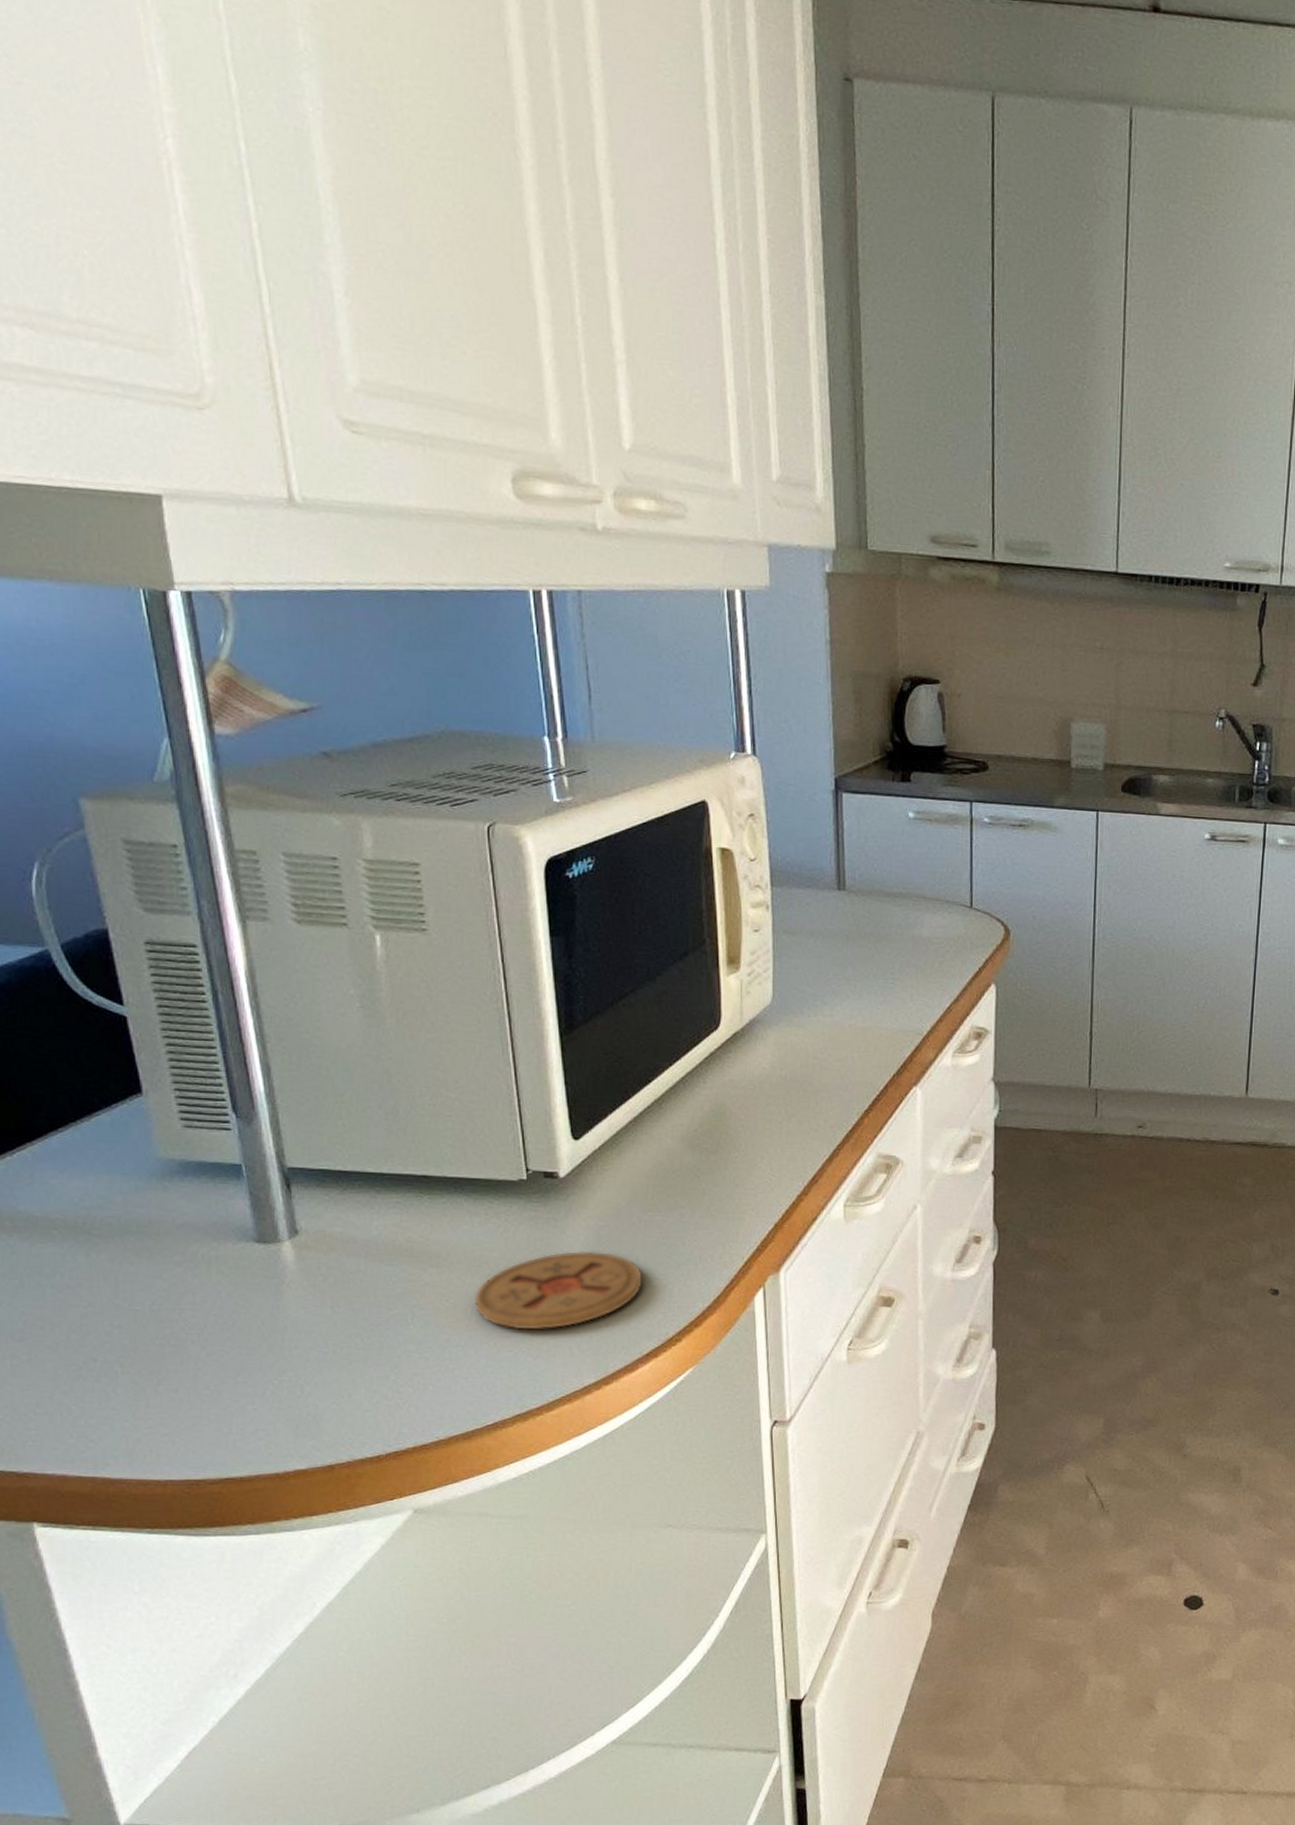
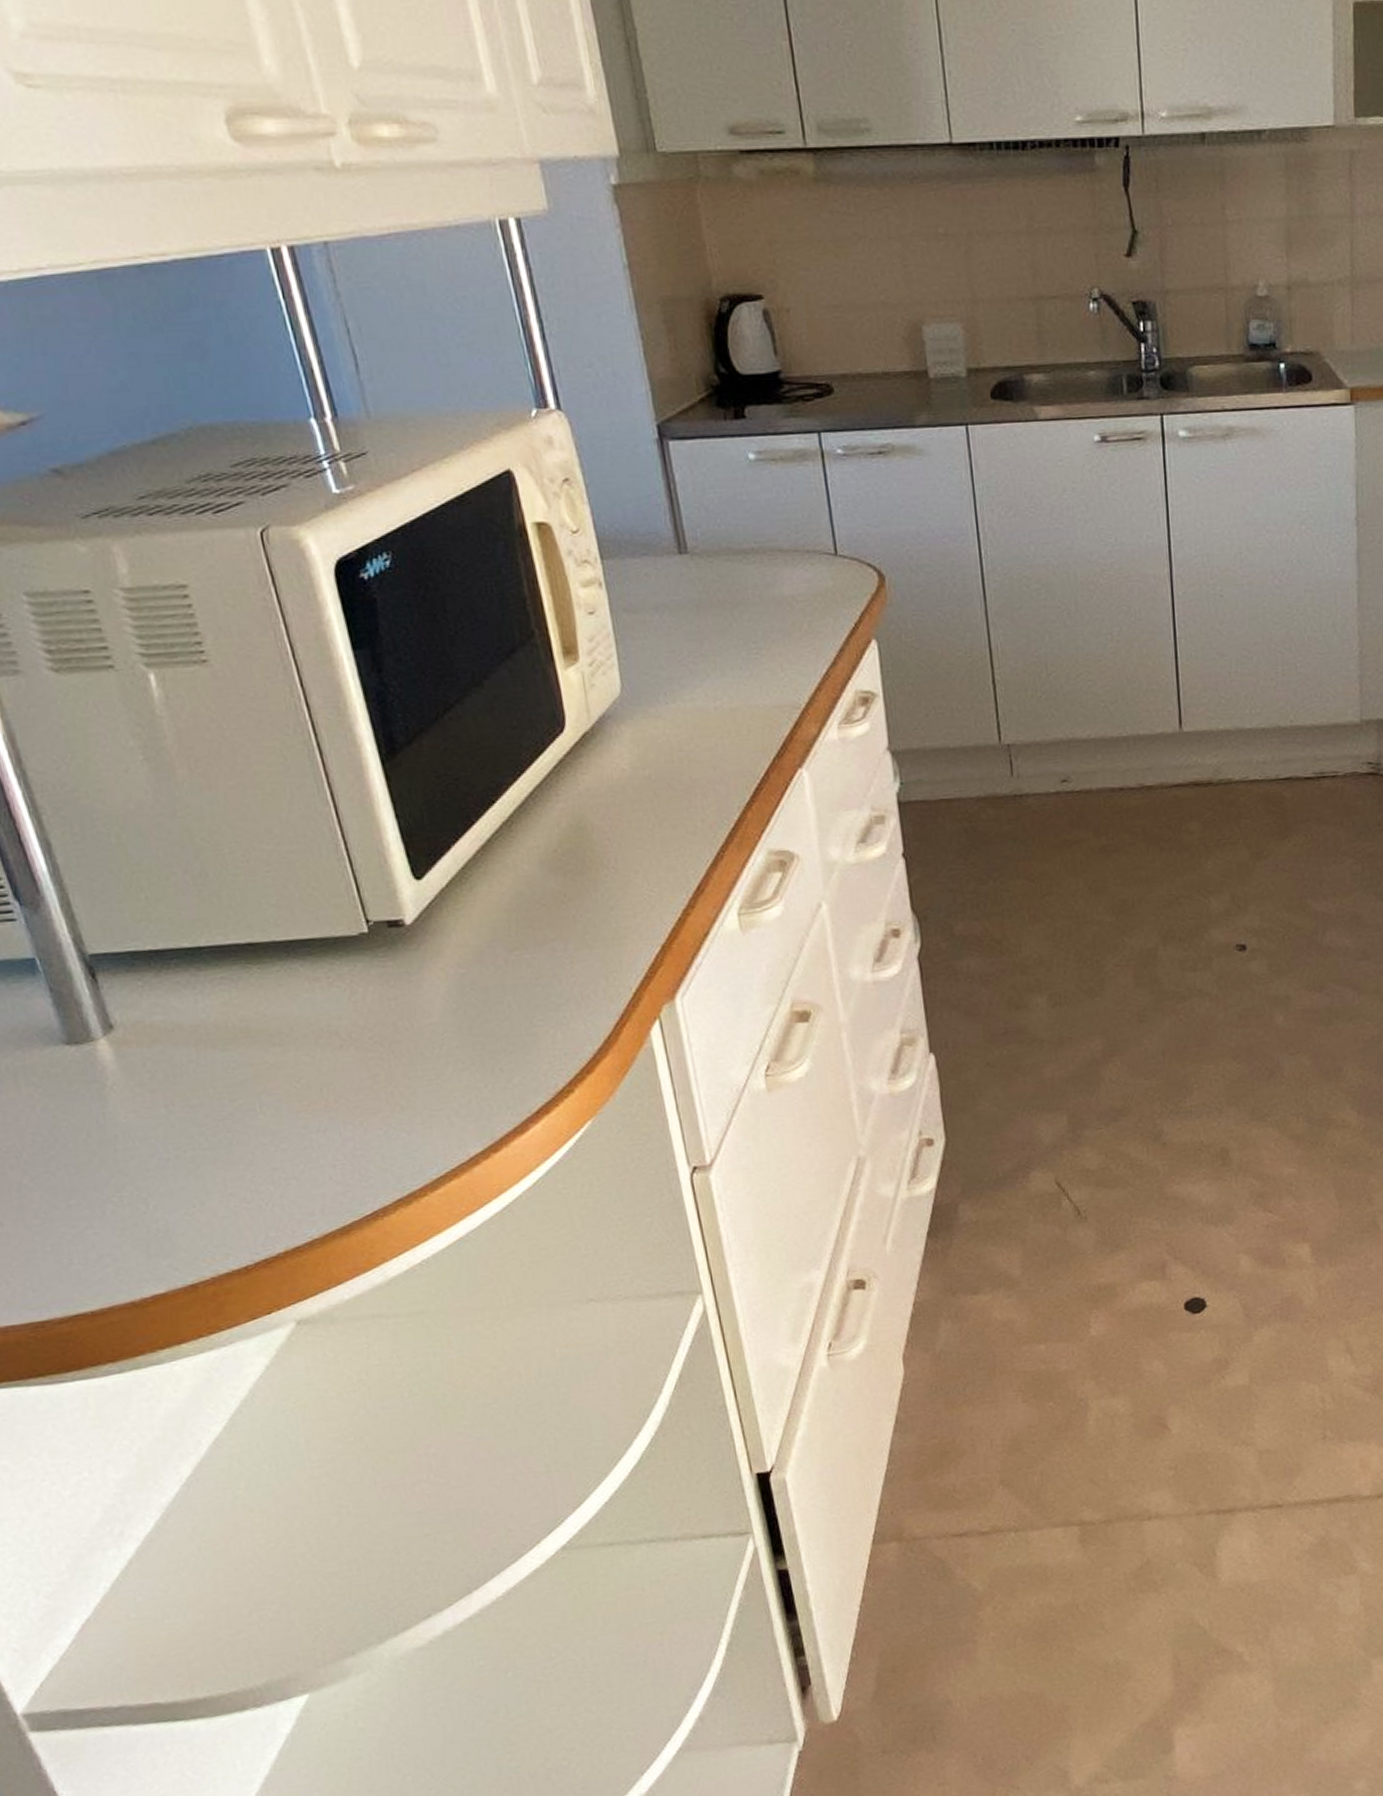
coaster: present [474,1251,643,1330] -> none [329,1002,520,1104]

